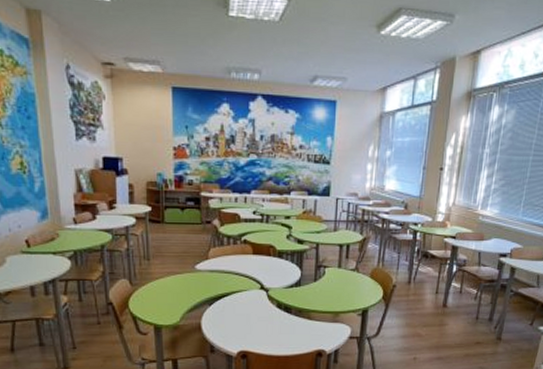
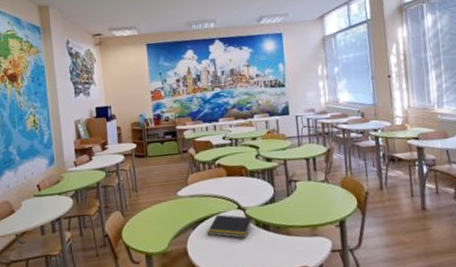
notepad: none [224,292,276,319] -> present [207,214,254,239]

